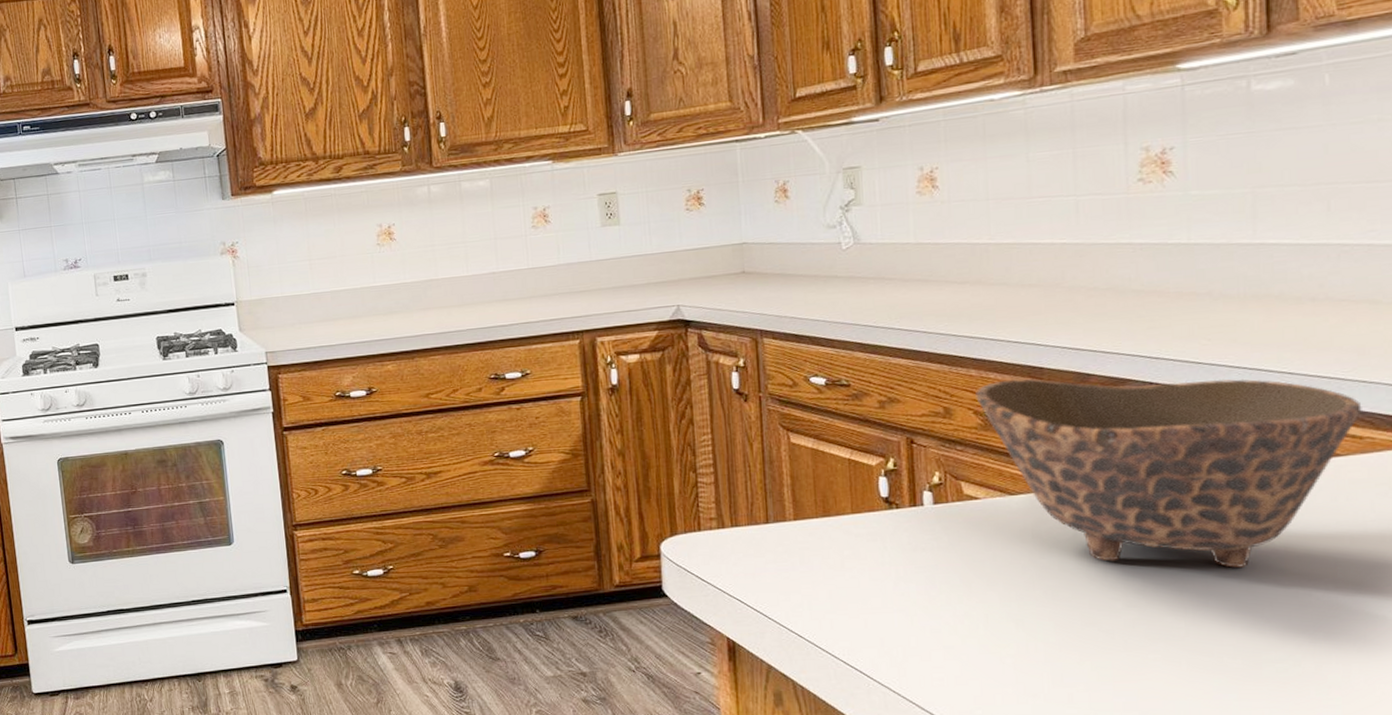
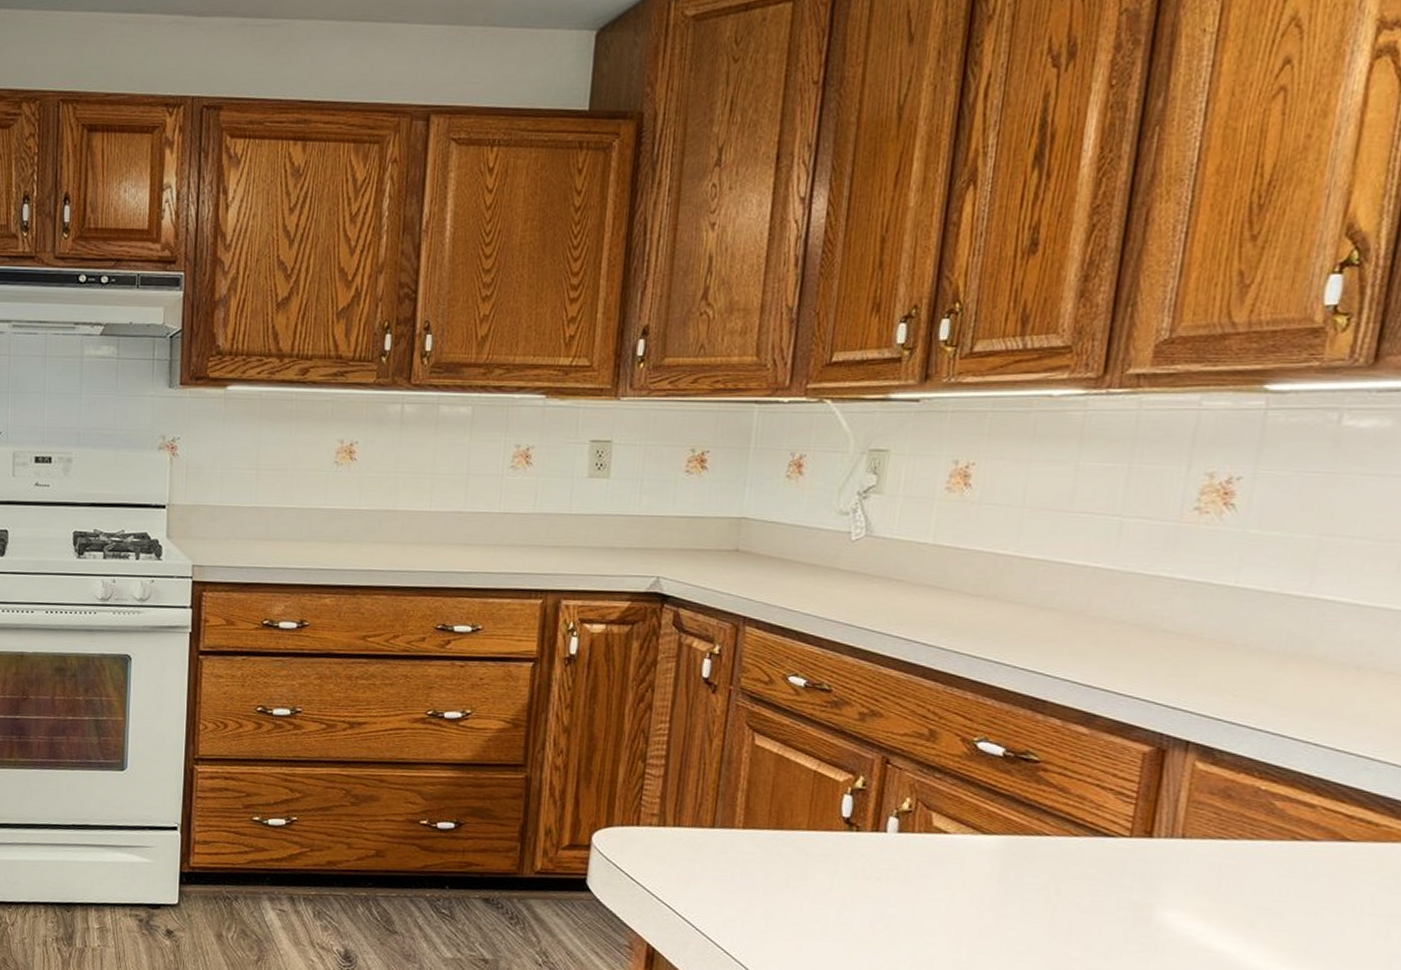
bowl: present [975,379,1362,568] -> none [966,708,1386,946]

